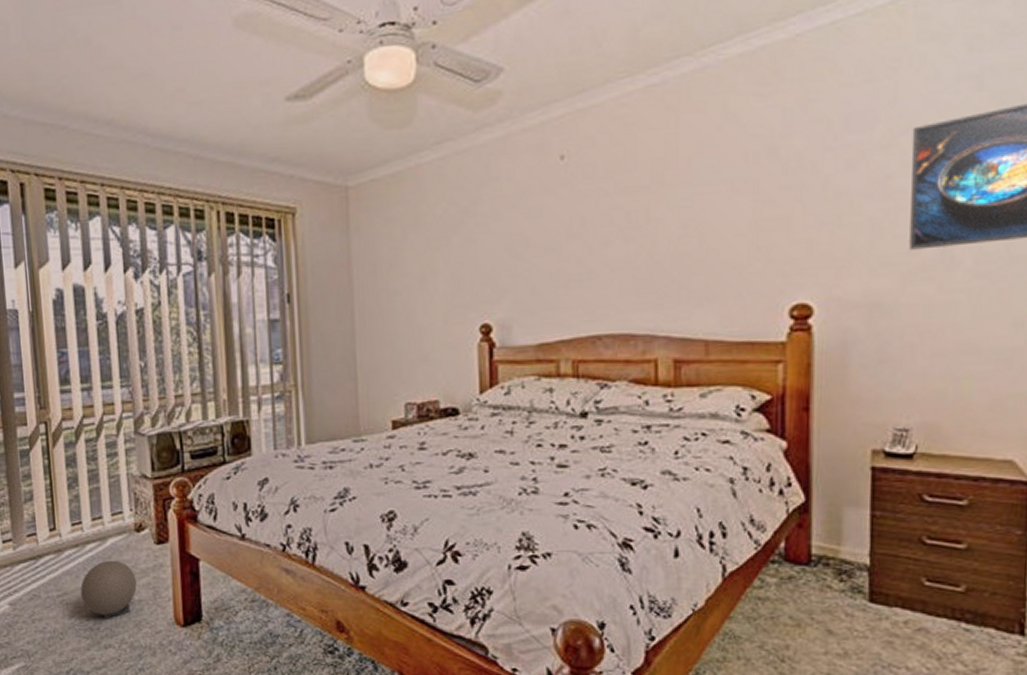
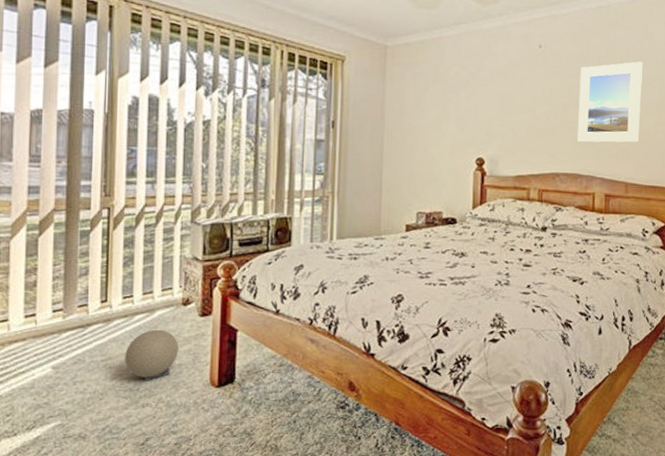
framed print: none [625,158,724,289] -> present [577,61,643,143]

